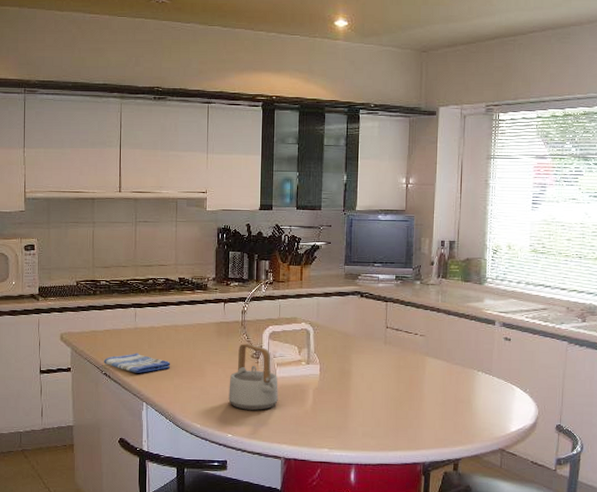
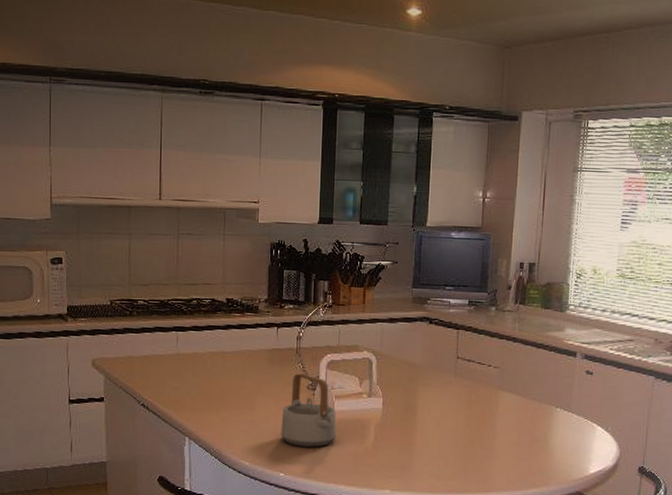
dish towel: present [103,353,171,373] -> none [140,382,217,405]

